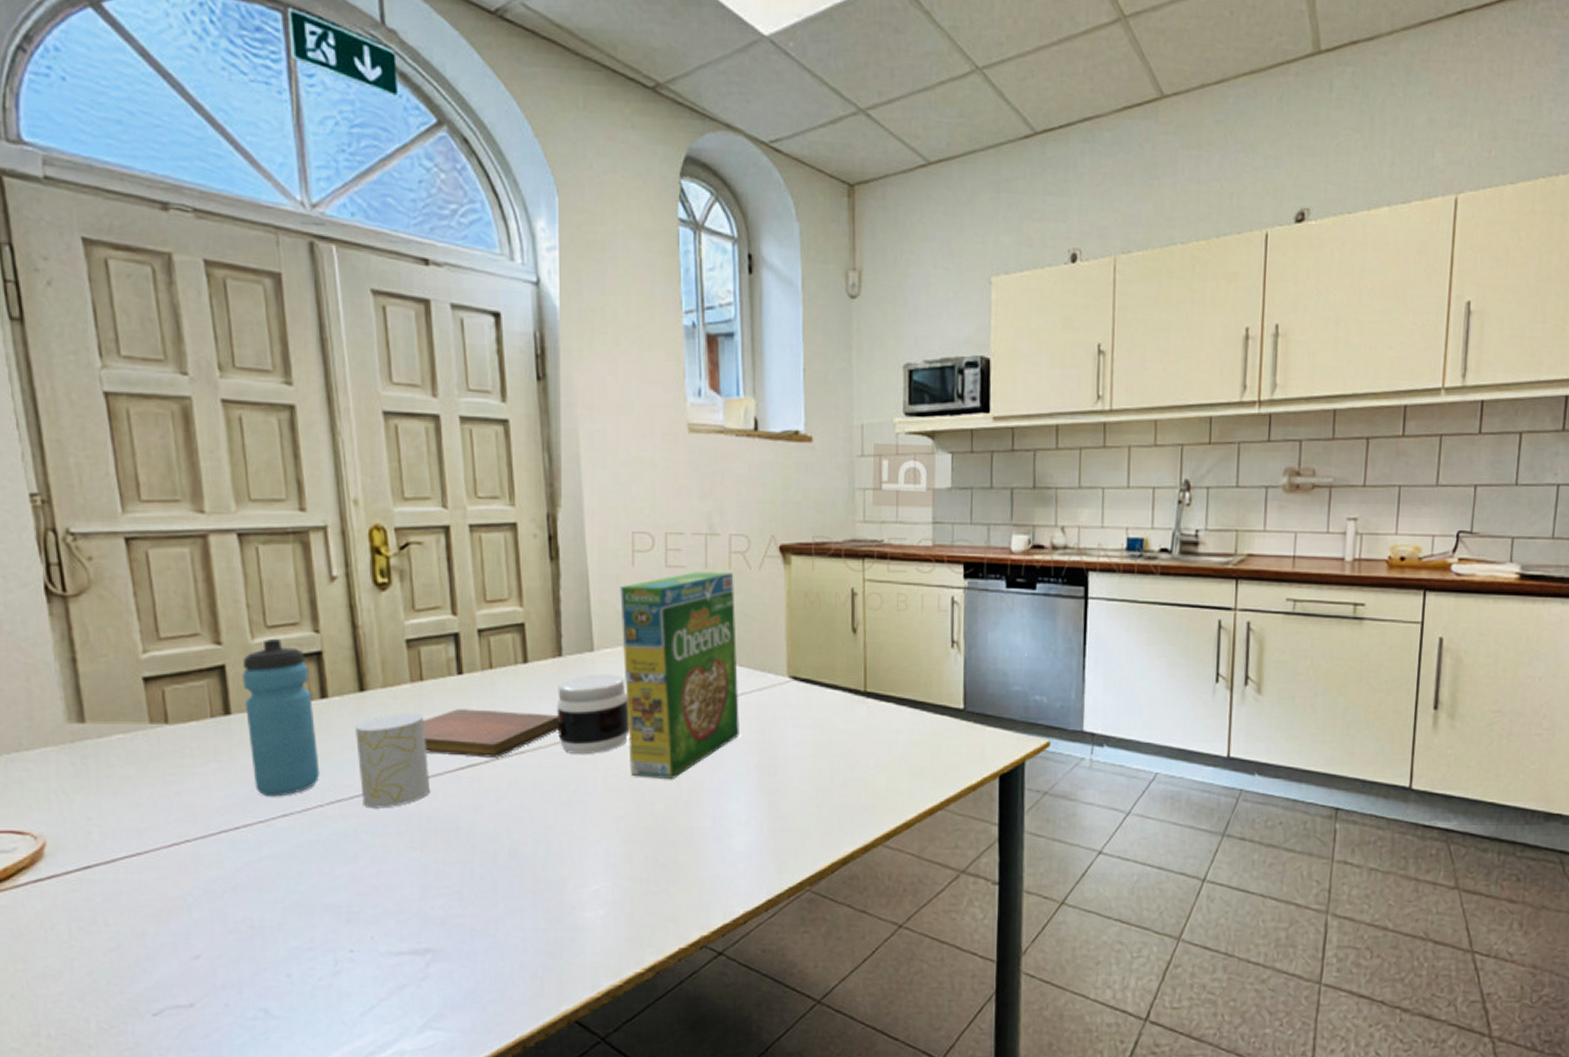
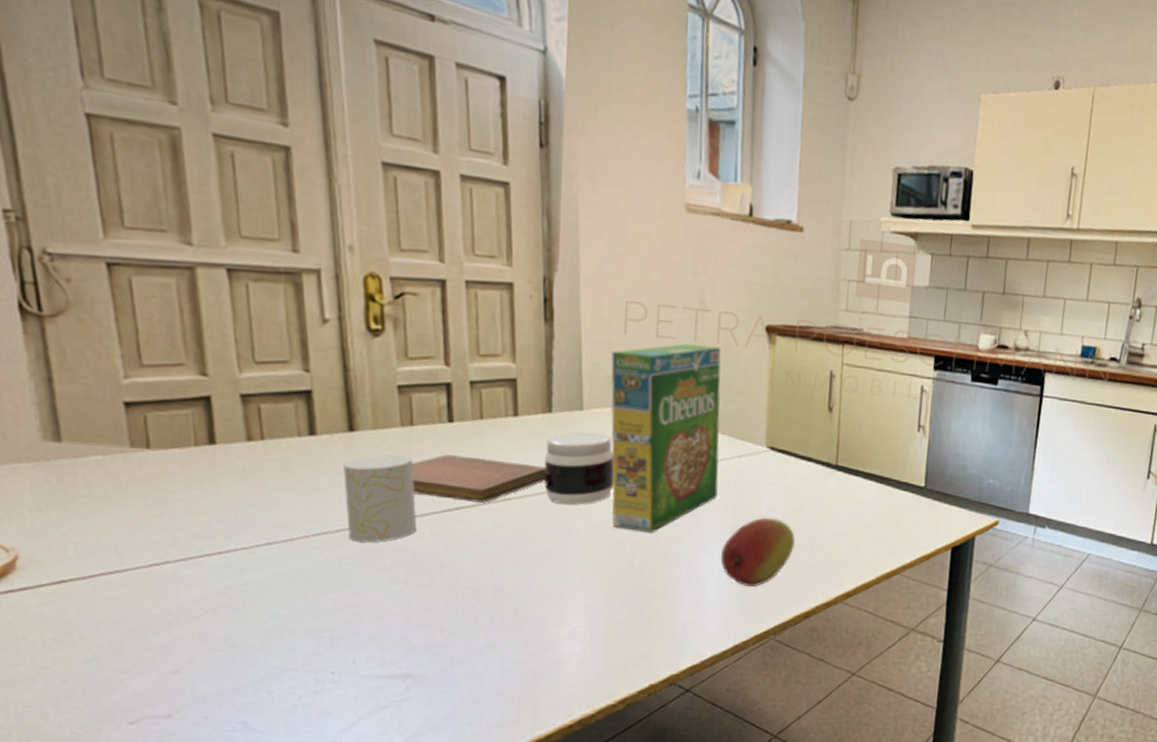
water bottle: present [242,638,320,797] -> none [229,374,306,526]
fruit: none [748,755,827,834] -> present [721,517,796,588]

